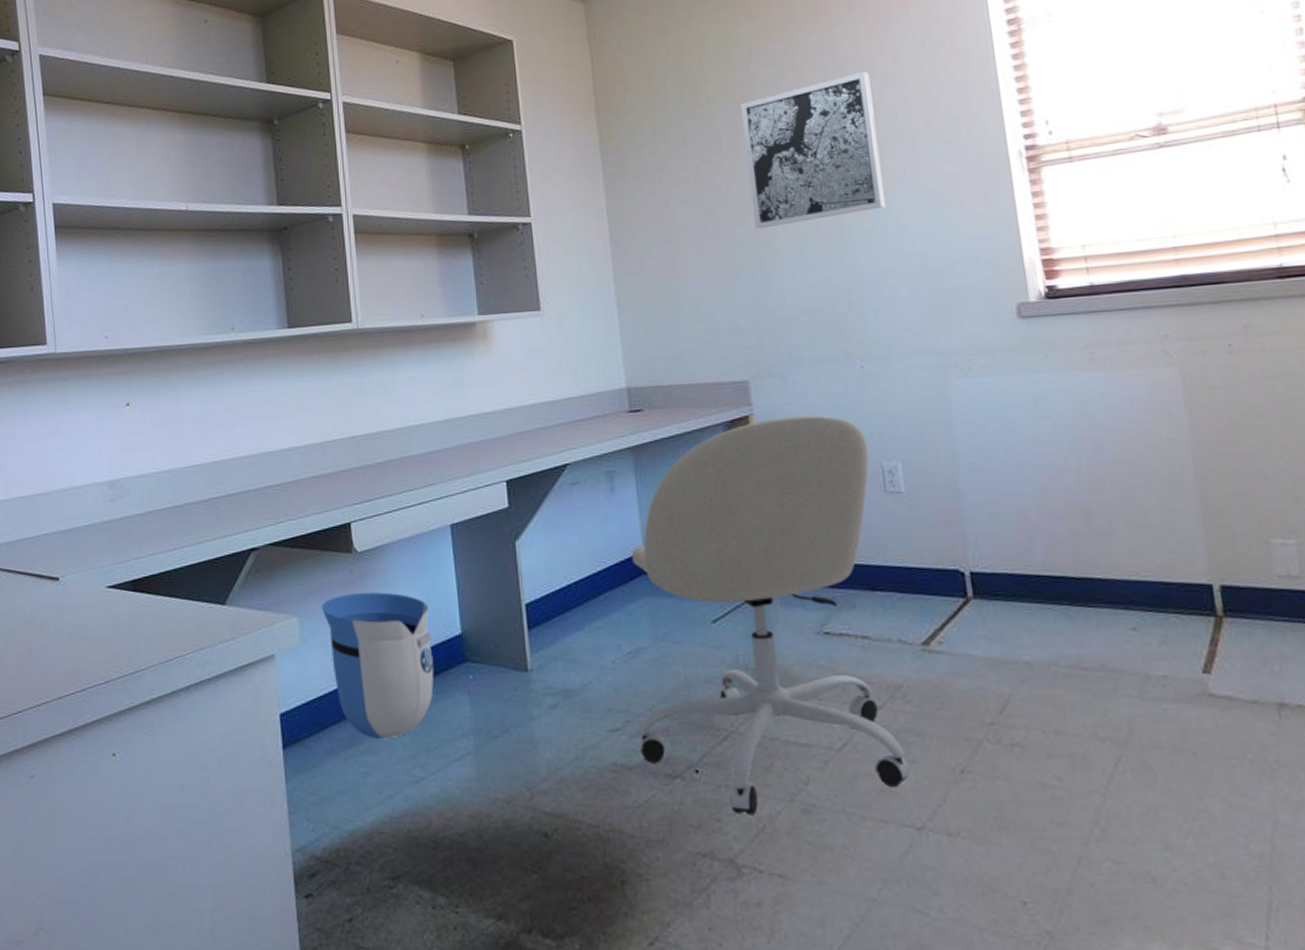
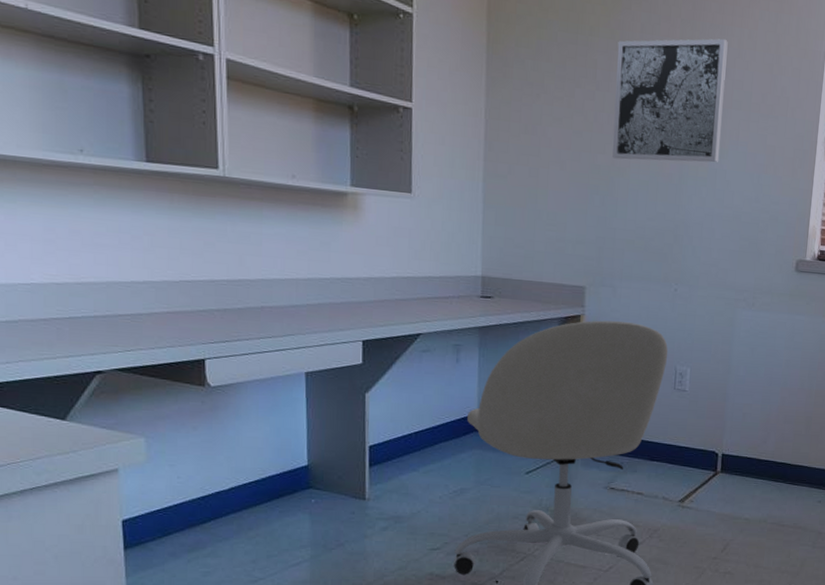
sun visor: present [321,592,434,740] -> none [170,422,279,547]

